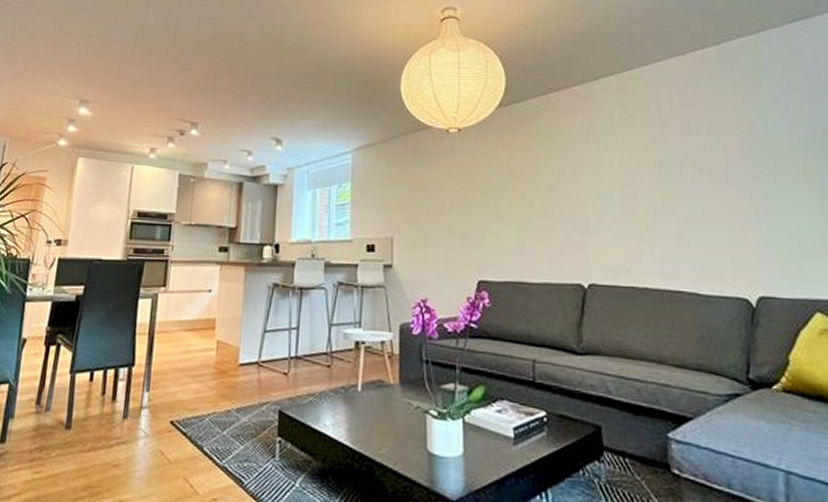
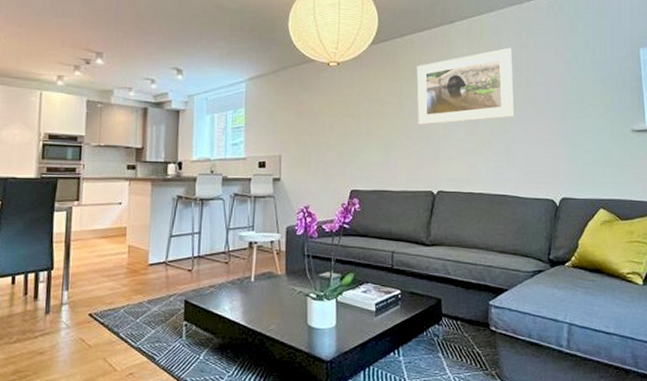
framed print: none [555,106,685,202] -> present [416,47,515,125]

